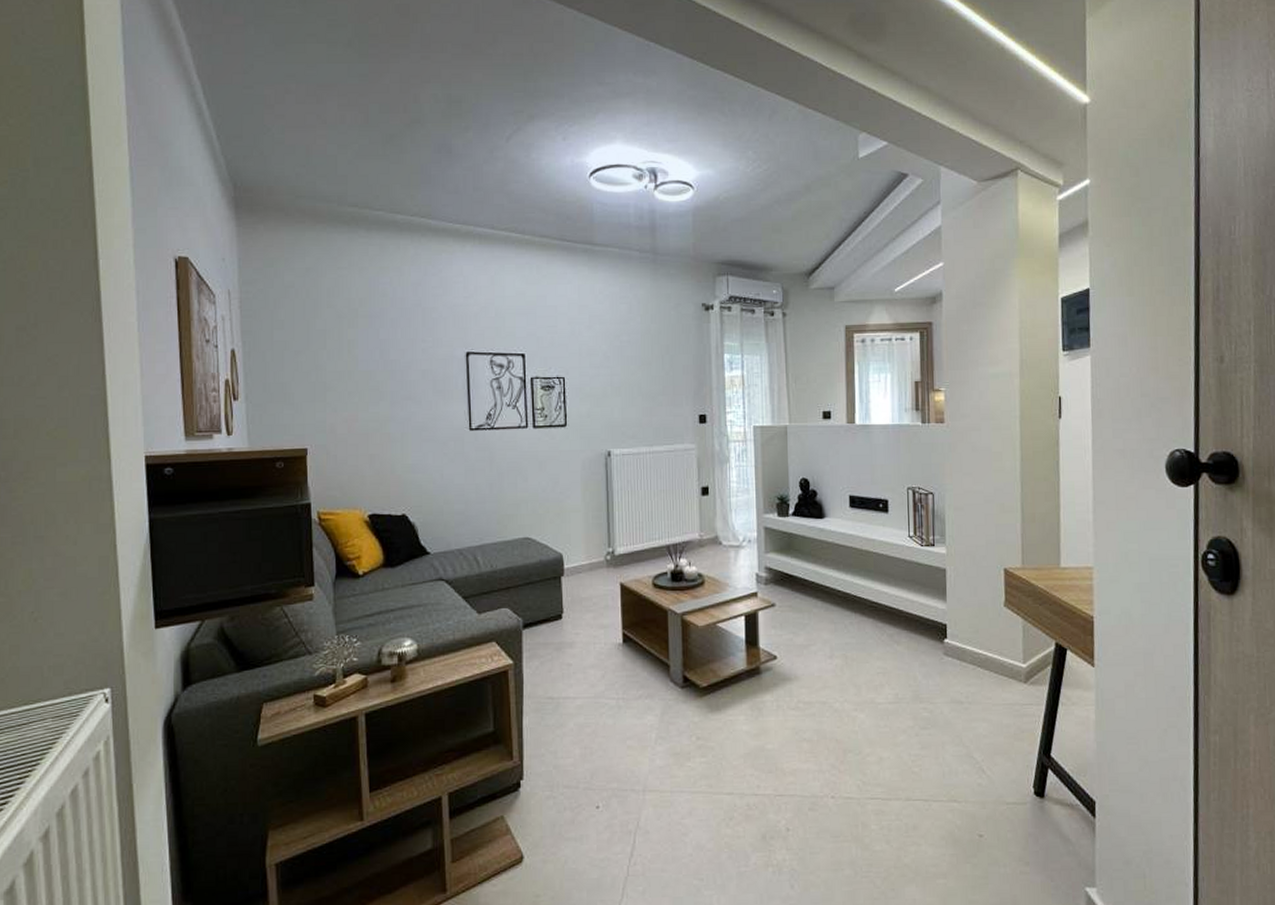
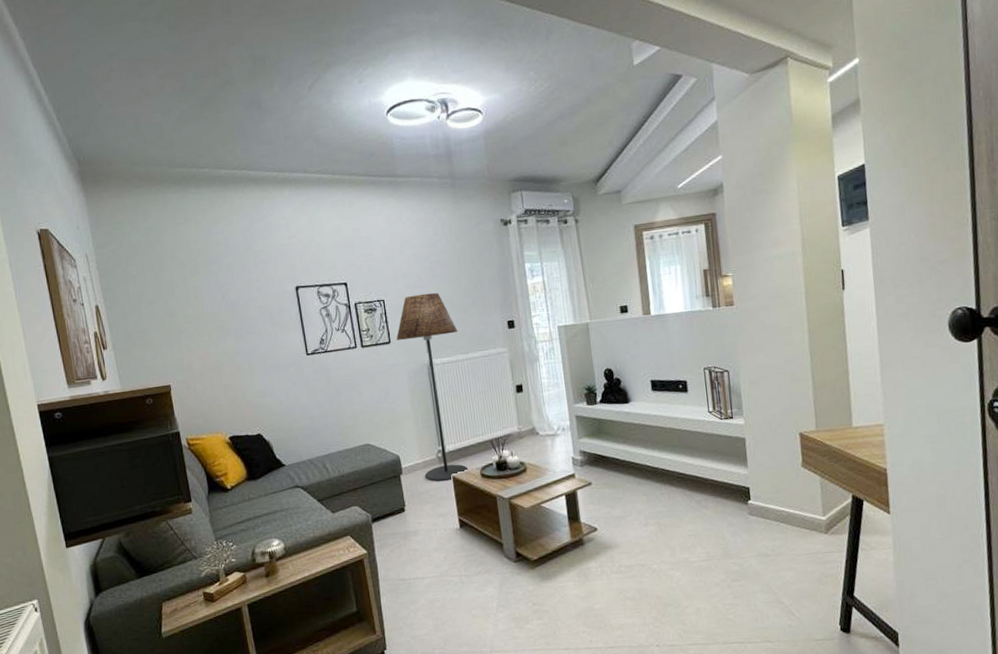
floor lamp: none [573,375,643,588] -> present [396,292,469,482]

